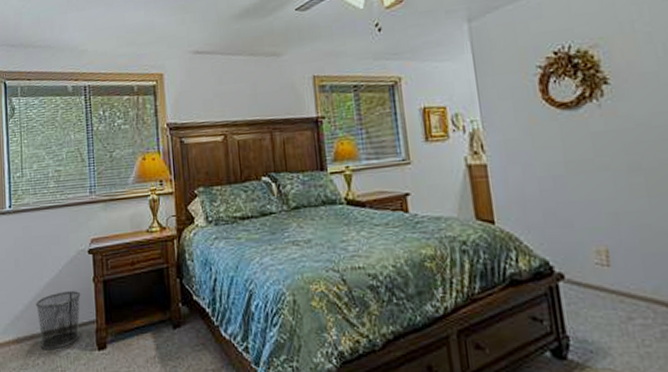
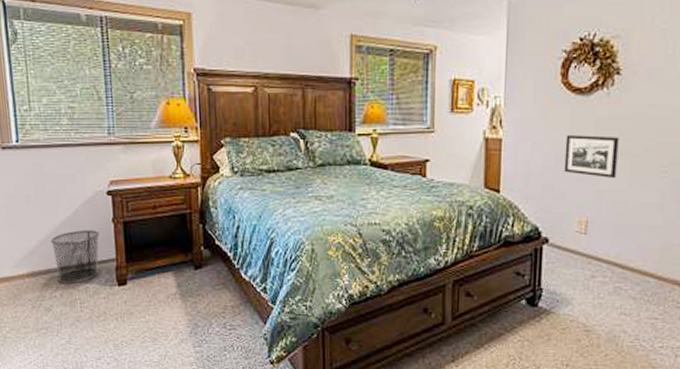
picture frame: none [560,151,631,199] -> present [564,135,619,179]

